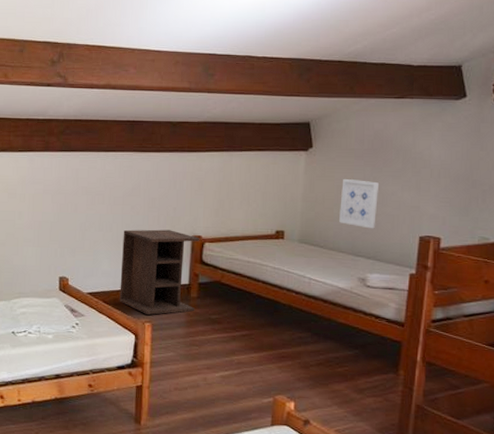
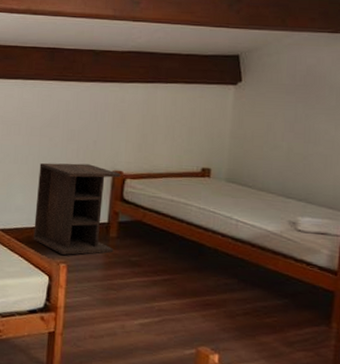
wall art: present [339,178,379,229] -> none [269,115,311,169]

